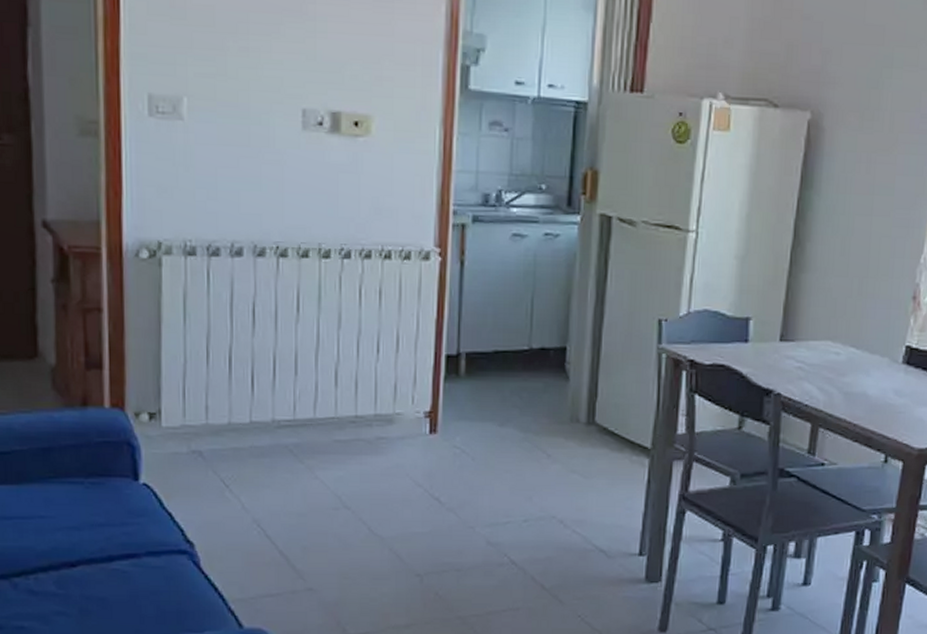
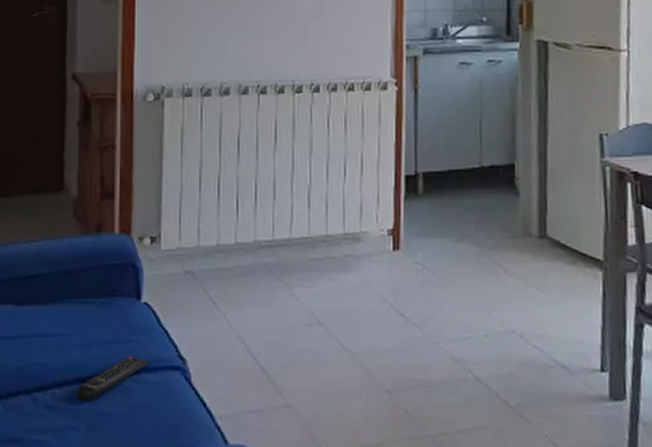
remote control: none [64,540,150,587] -> present [76,356,148,402]

